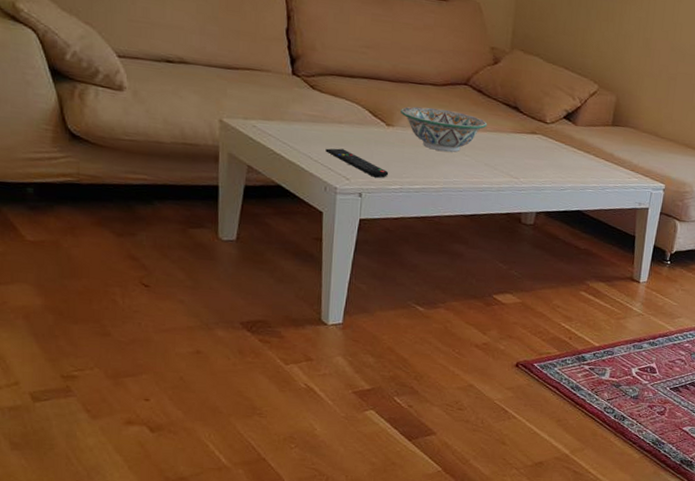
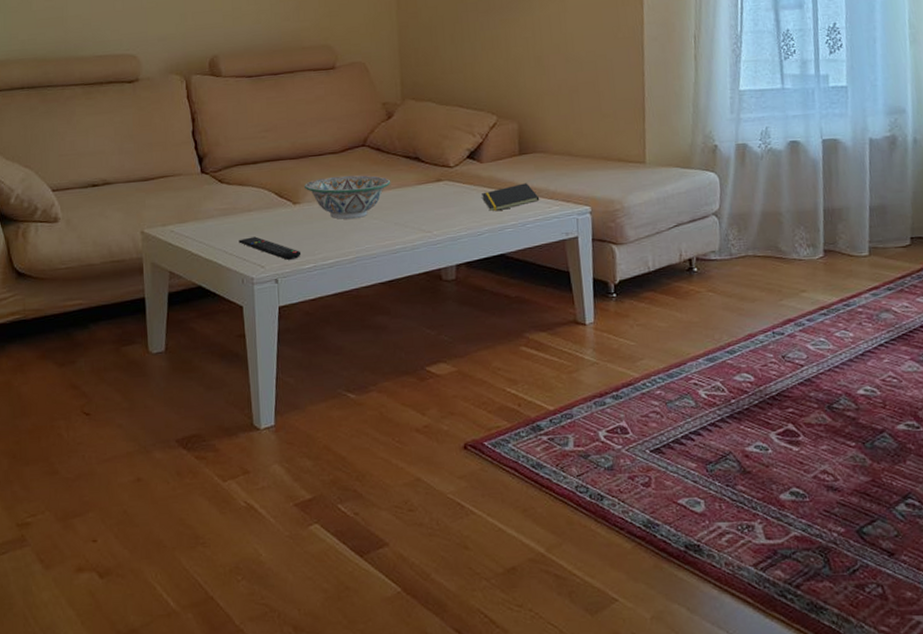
notepad: none [571,151,623,172] -> present [482,183,540,212]

